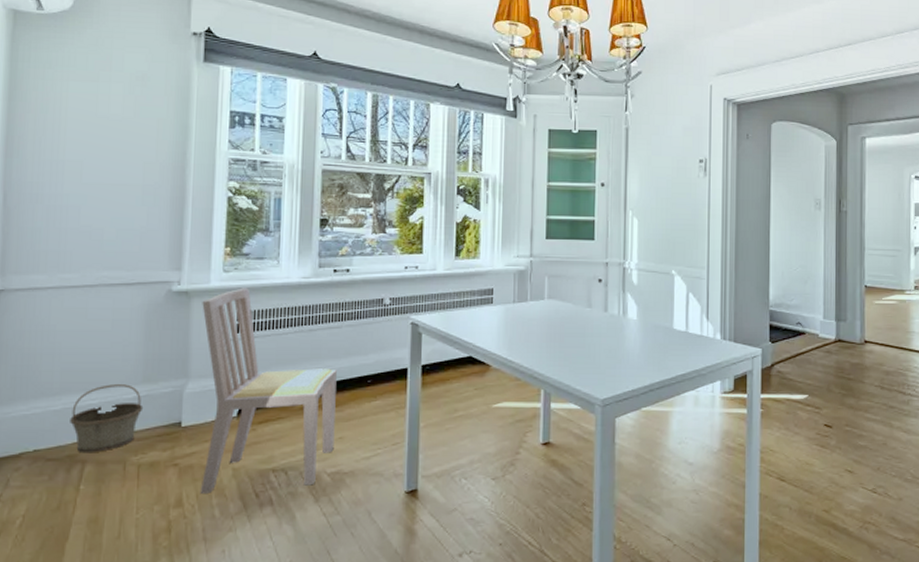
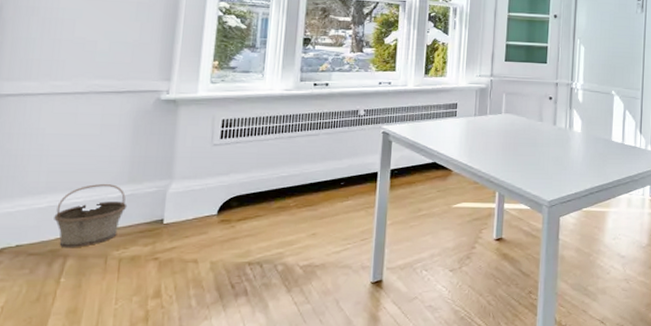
dining chair: present [200,288,337,493] -> none [178,98,313,285]

